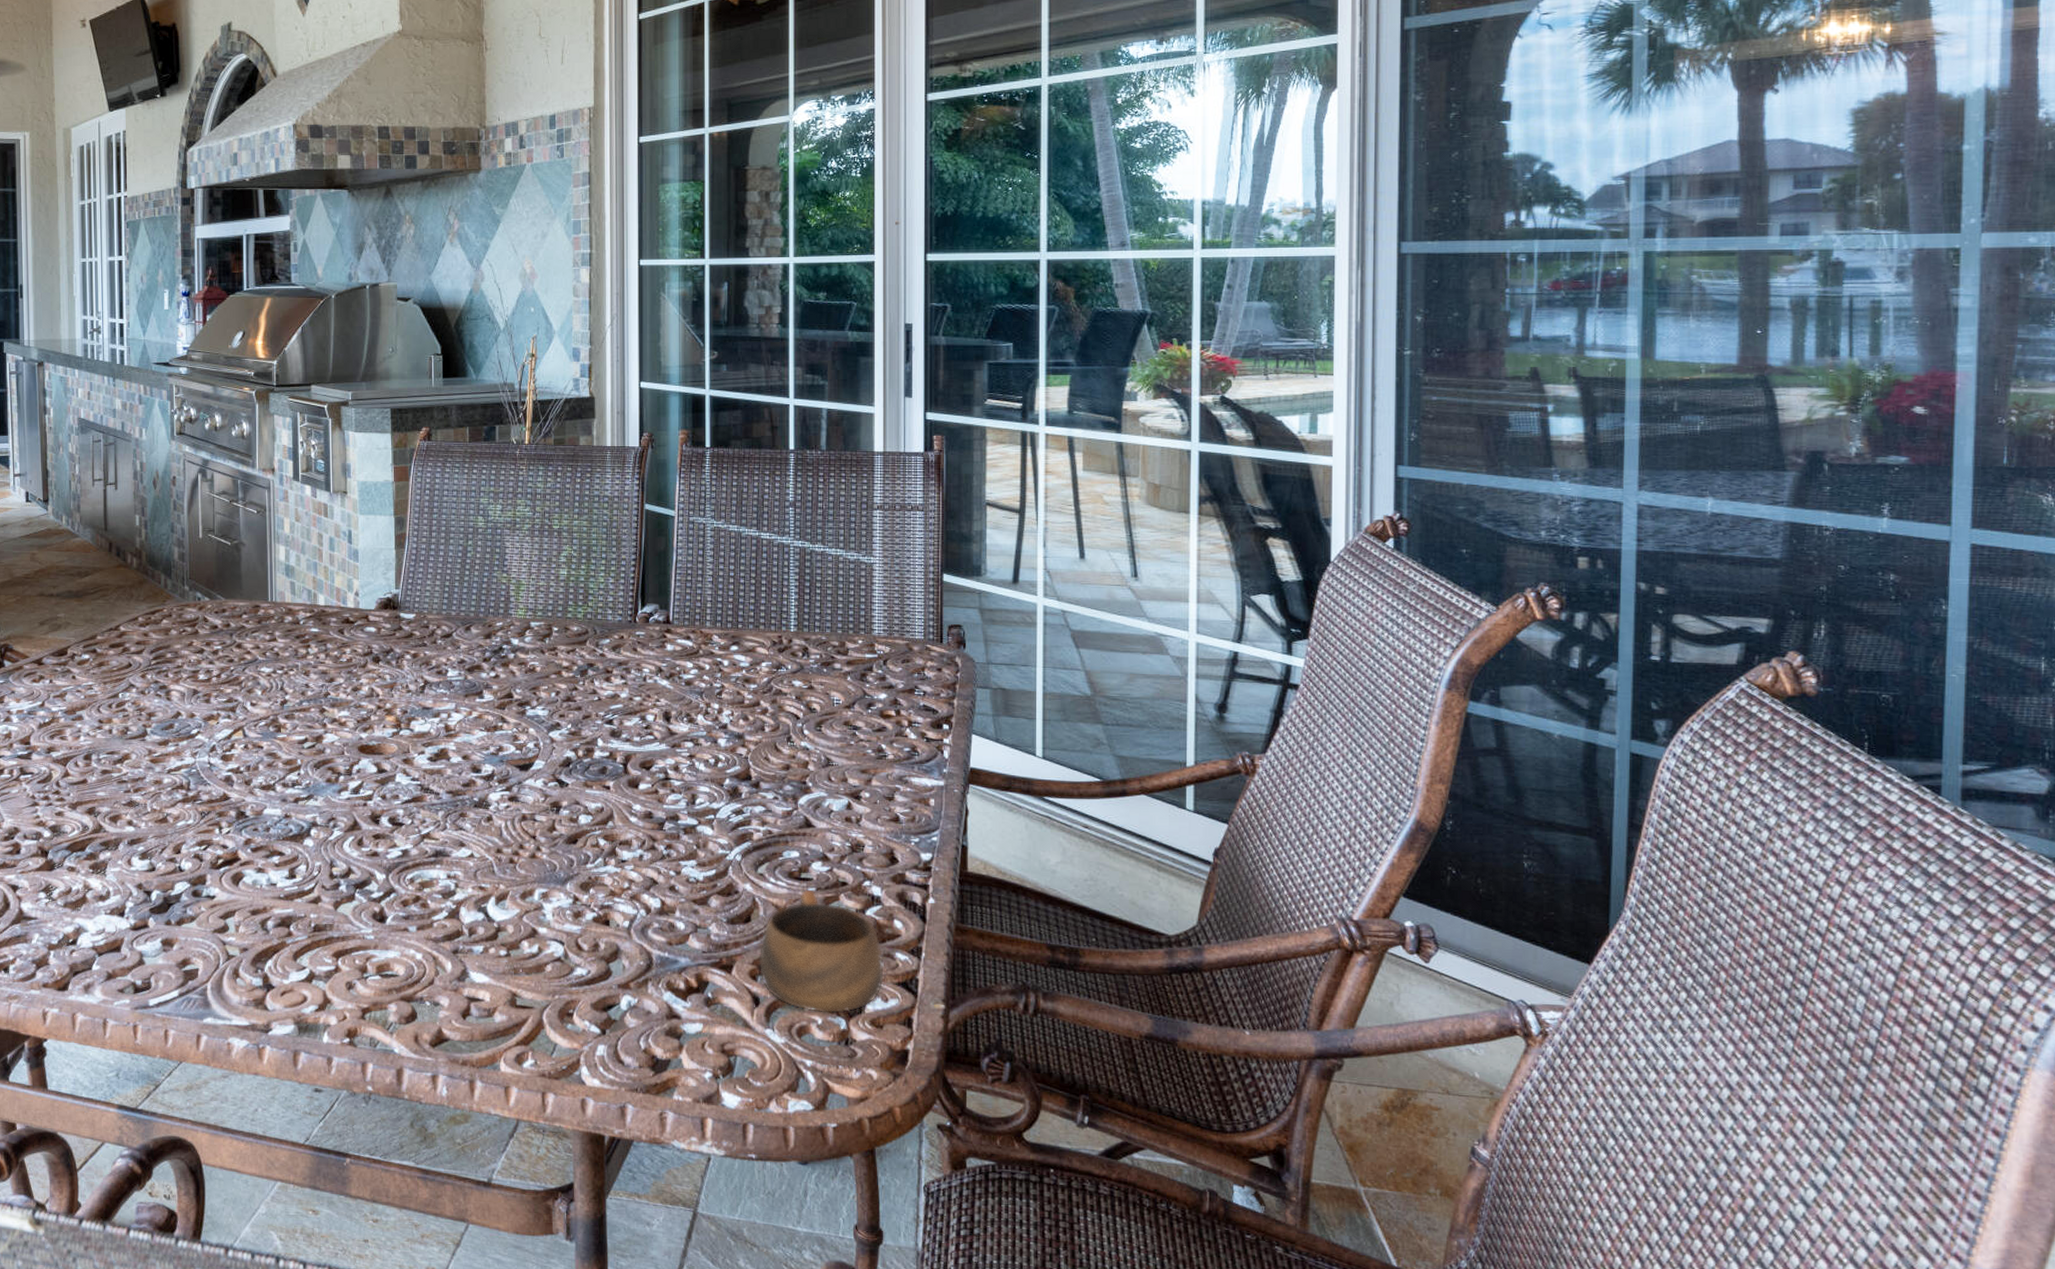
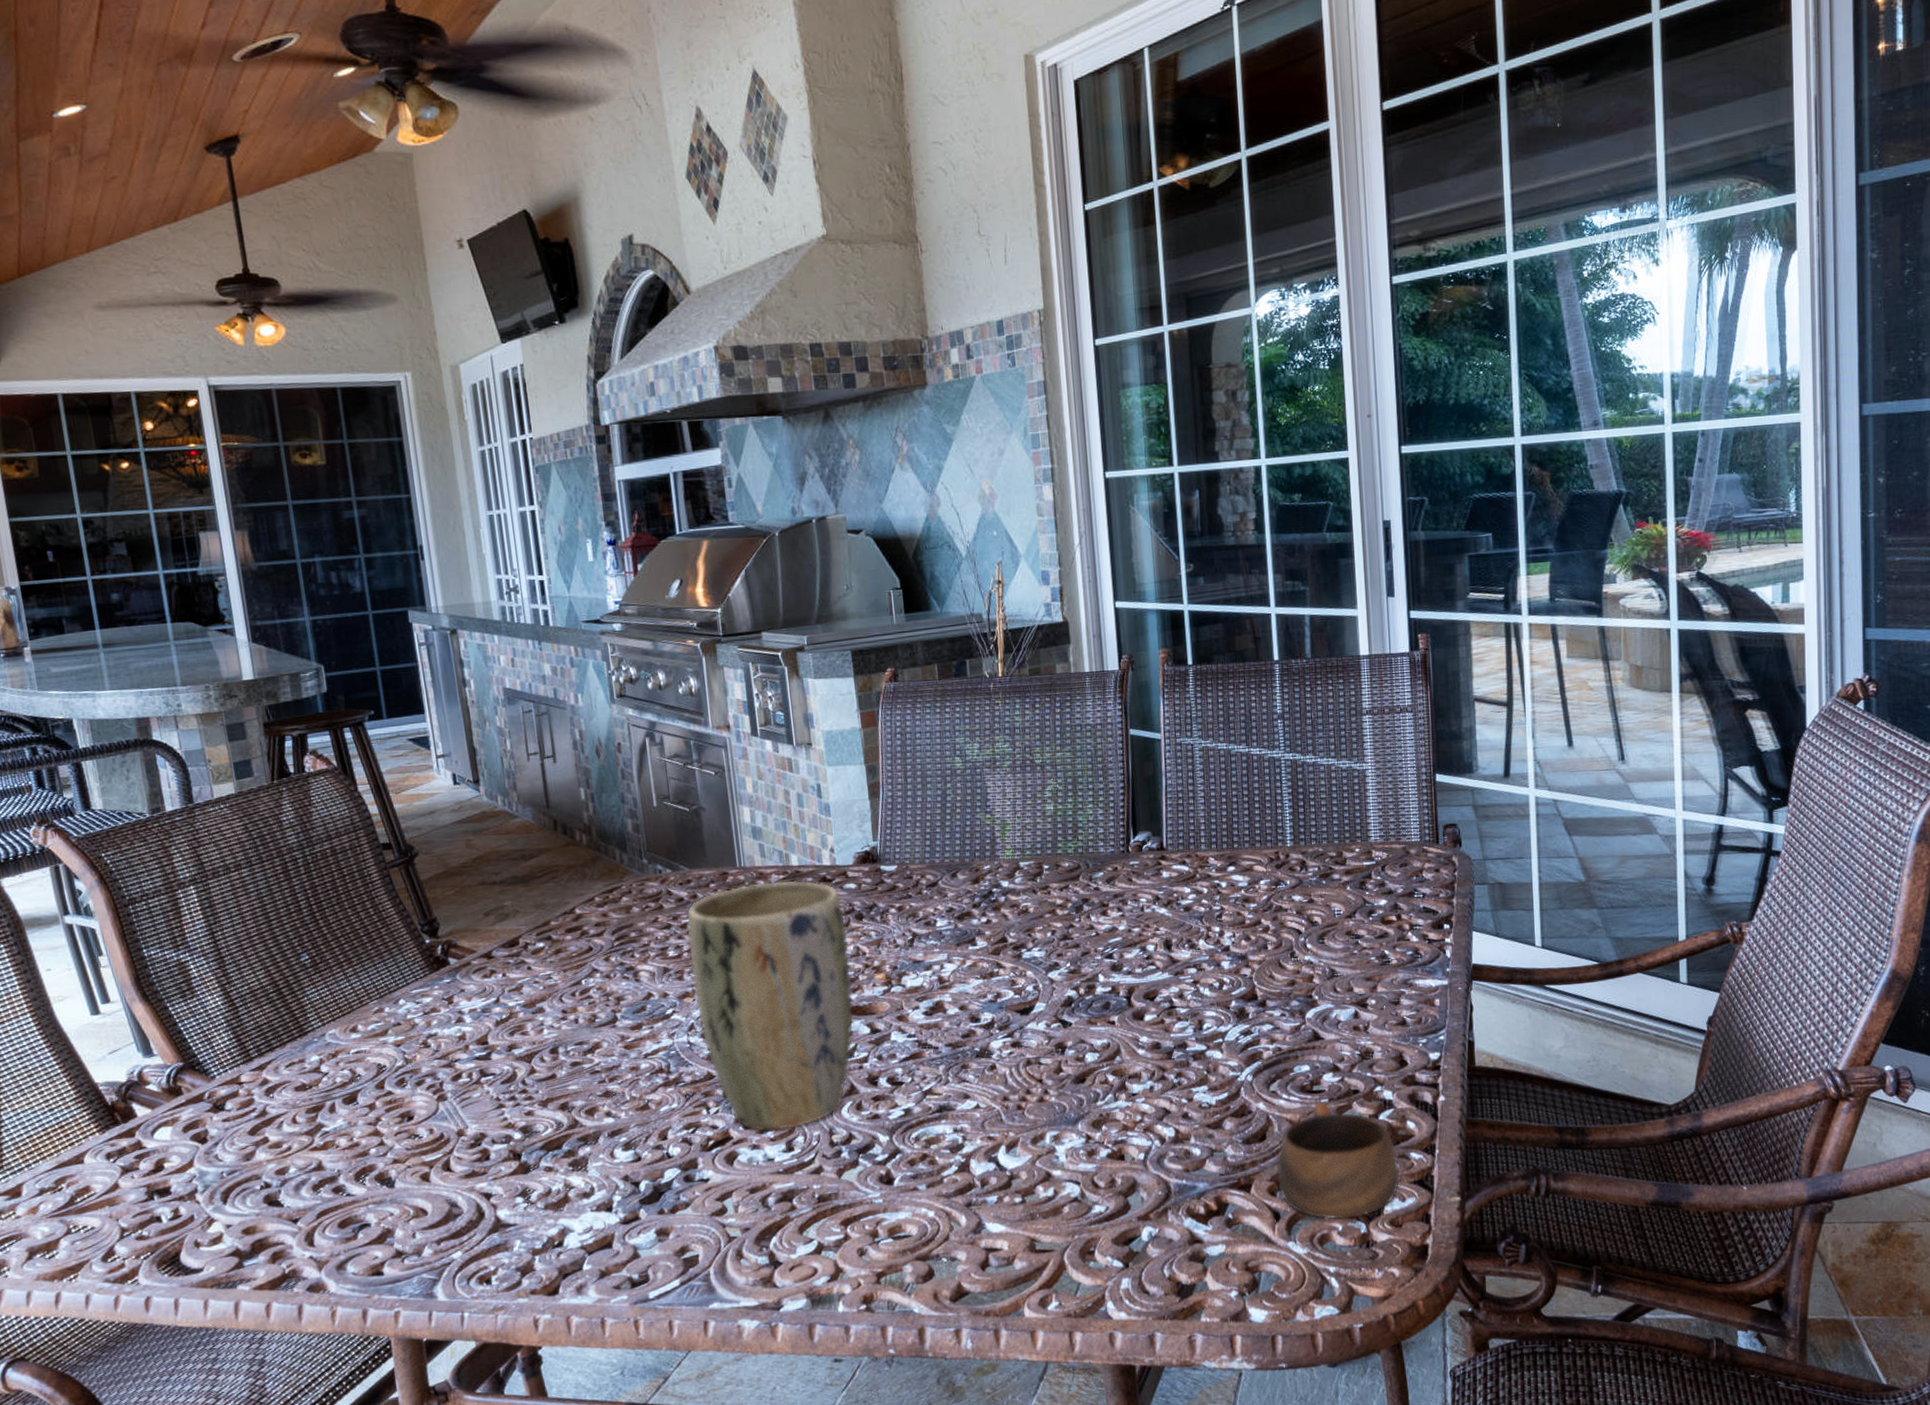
plant pot: none [217,617,364,858] -> present [686,879,854,1132]

